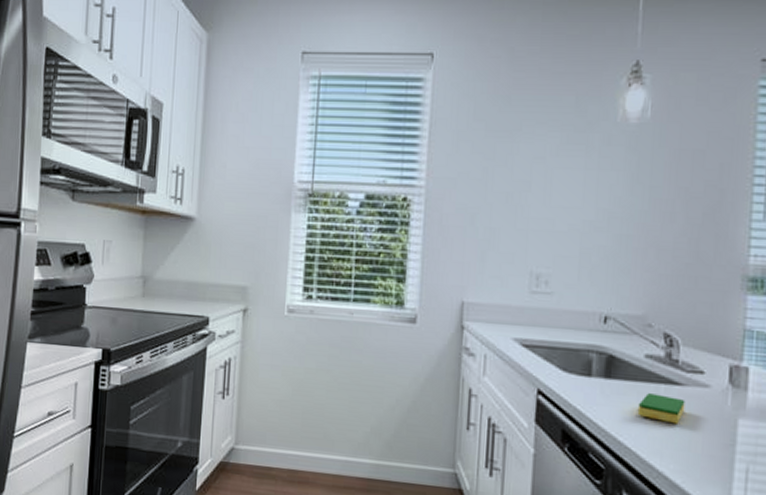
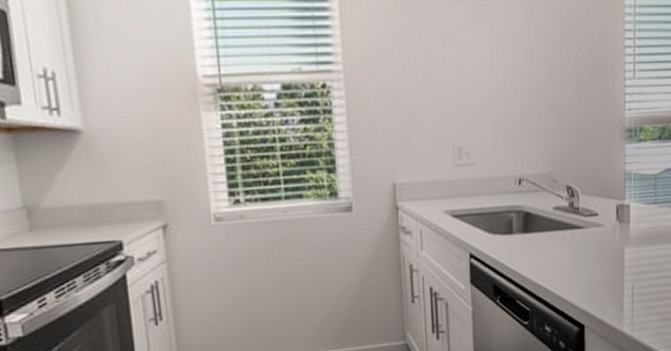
dish sponge: present [637,393,685,424] -> none [551,239,586,262]

